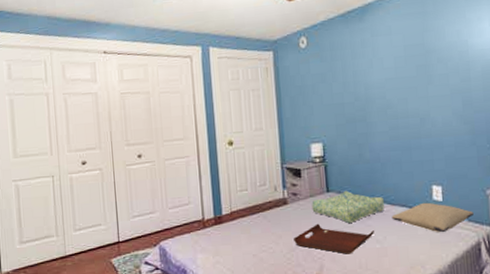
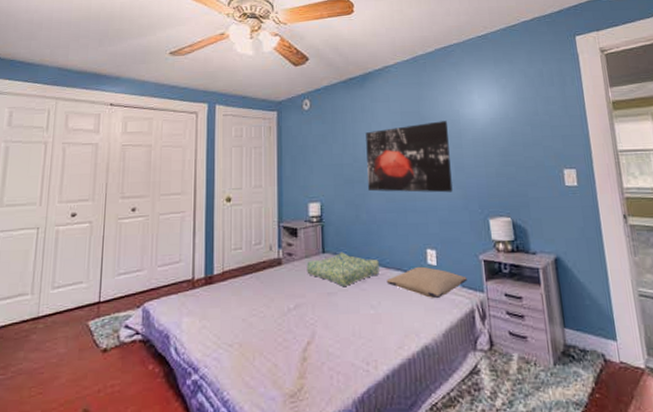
serving tray: present [294,223,374,254] -> none [286,286,369,320]
wall art: none [367,52,460,130] -> present [366,121,453,193]

